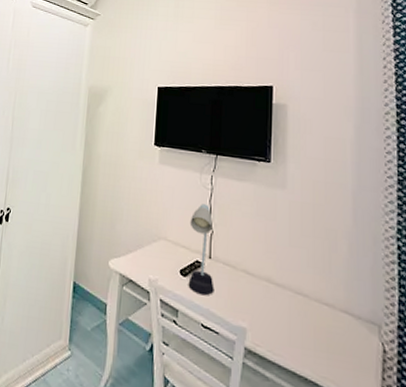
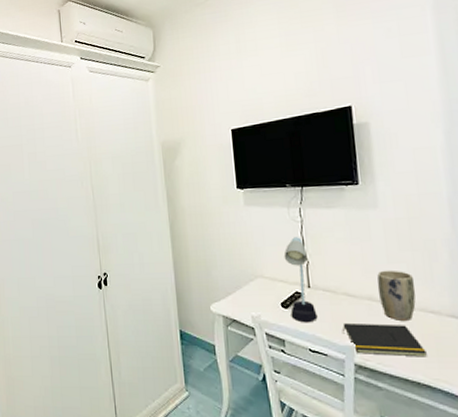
notepad: none [238,301,317,352] -> present [342,322,427,357]
plant pot: none [276,252,313,310] -> present [377,270,416,320]

